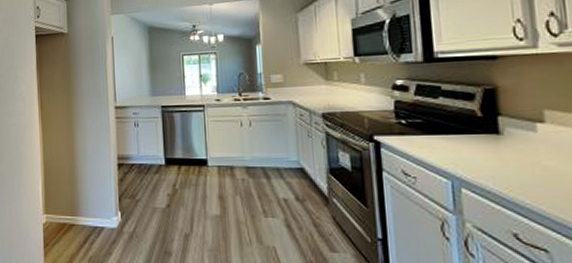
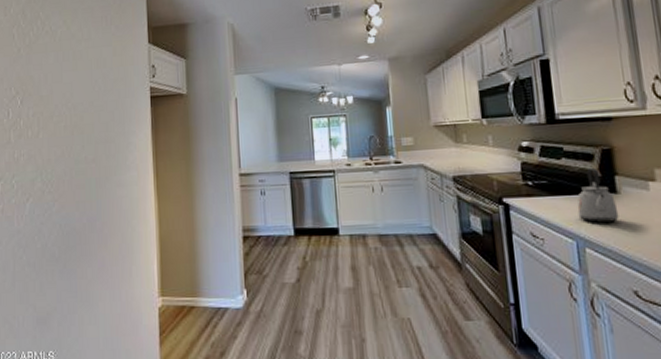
kettle: none [454,107,501,164] -> present [577,167,619,223]

